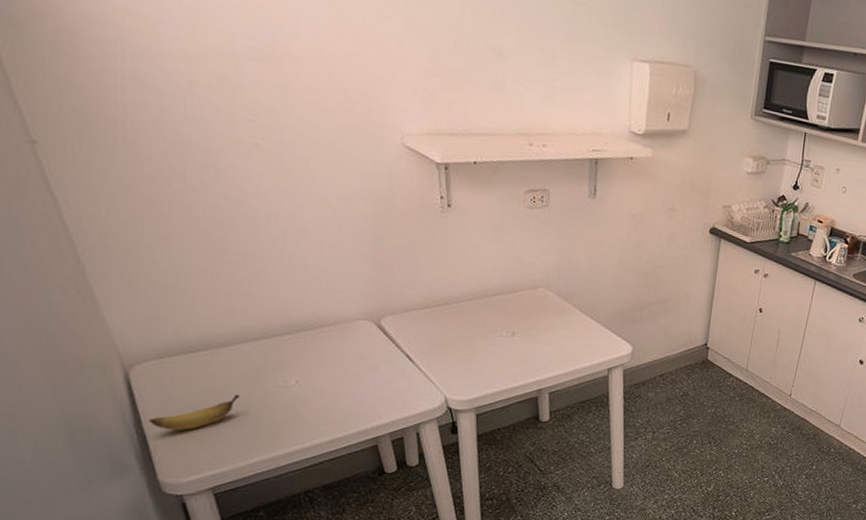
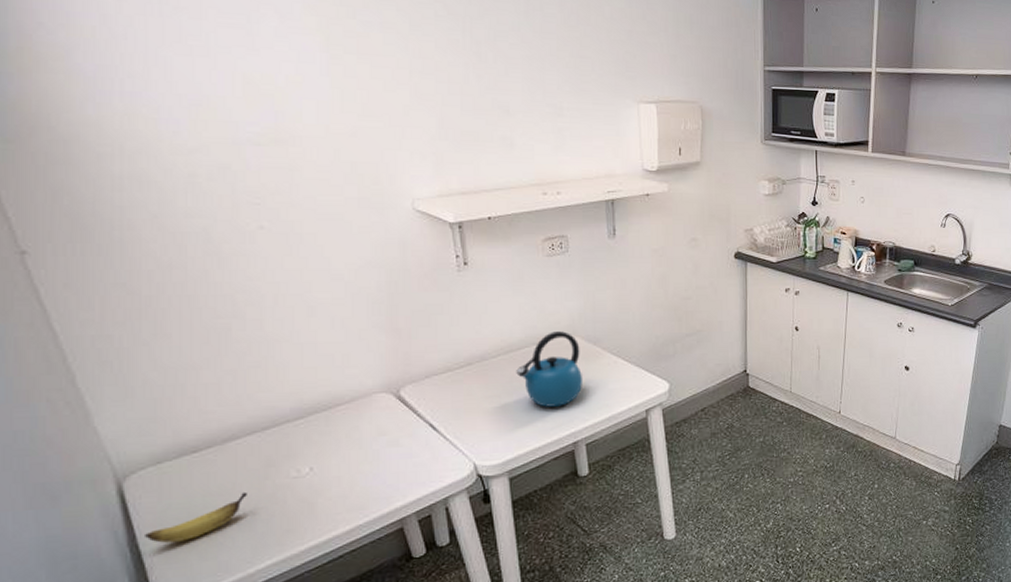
kettle: none [490,283,552,355] -> present [516,331,584,407]

